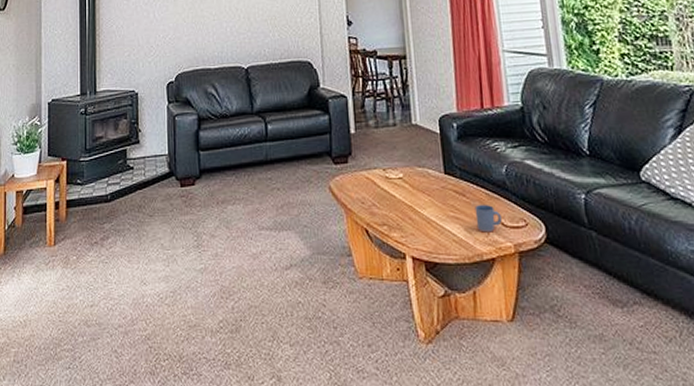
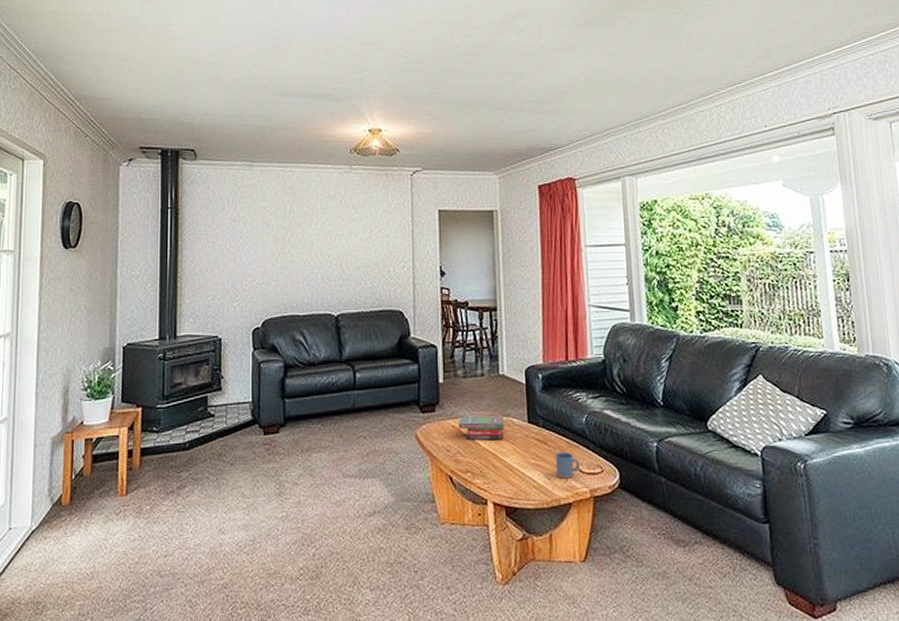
books: none [372,166,421,193] -> present [459,415,505,441]

